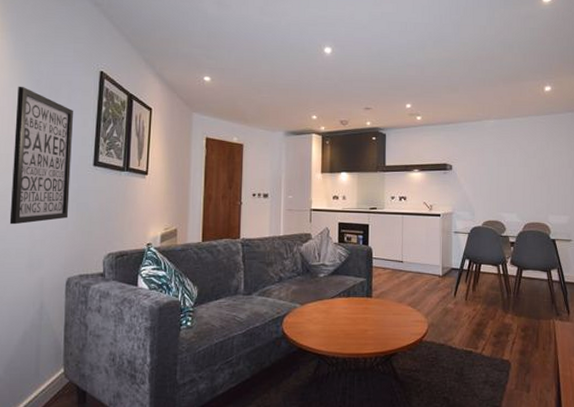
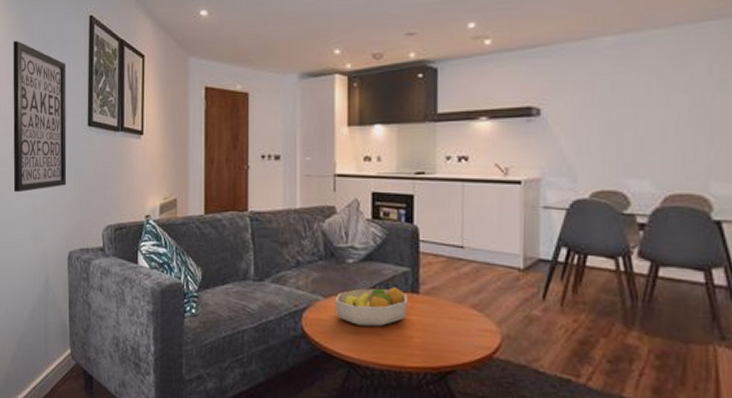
fruit bowl: none [309,294,363,325] -> present [335,287,407,327]

